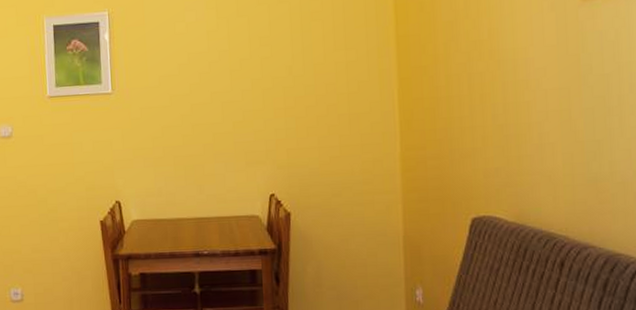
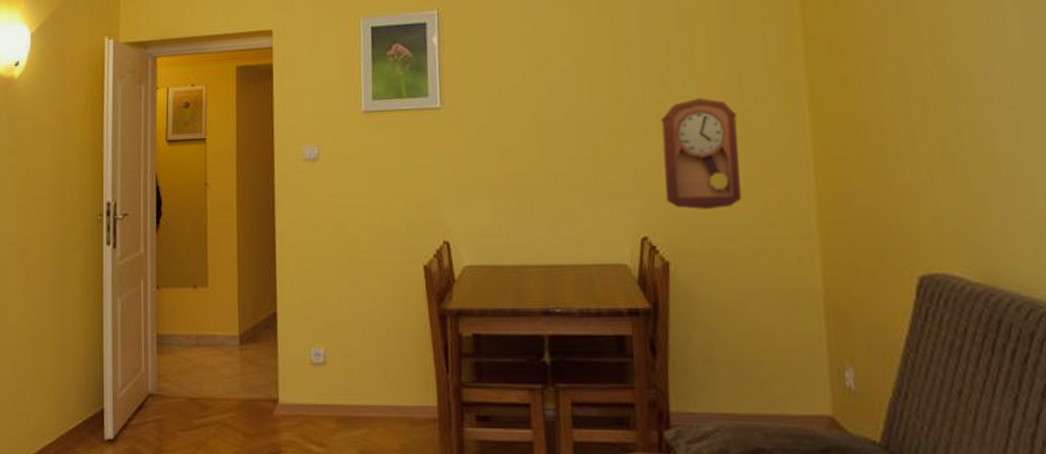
pendulum clock: none [286,84,346,172] -> present [661,98,741,210]

